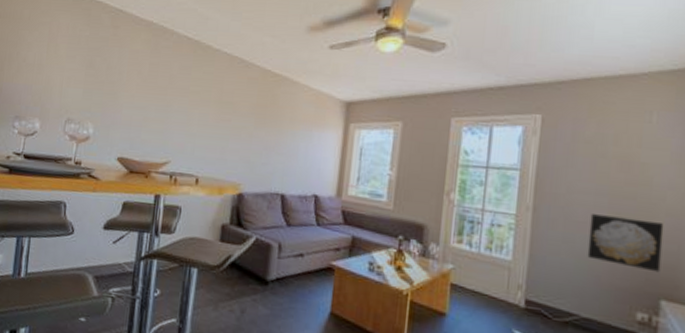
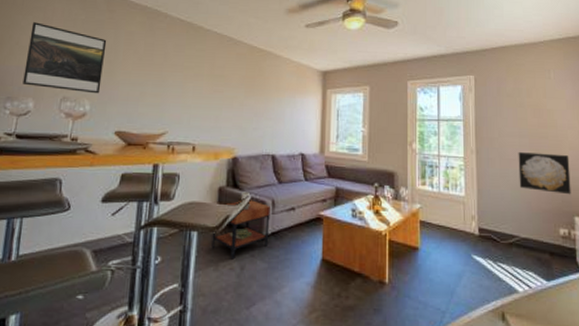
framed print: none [29,38,111,117] -> present [22,22,107,94]
side table: none [211,231,276,302] -> present [211,191,270,260]

